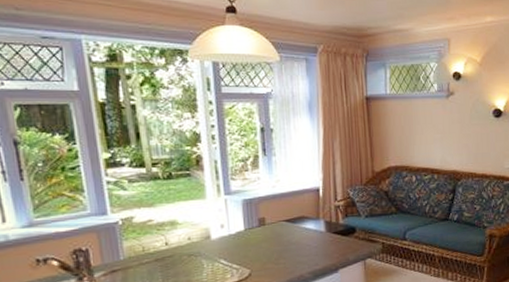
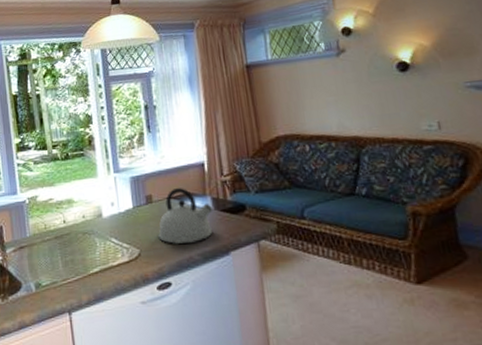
kettle: none [270,211,326,264] -> present [158,188,213,244]

